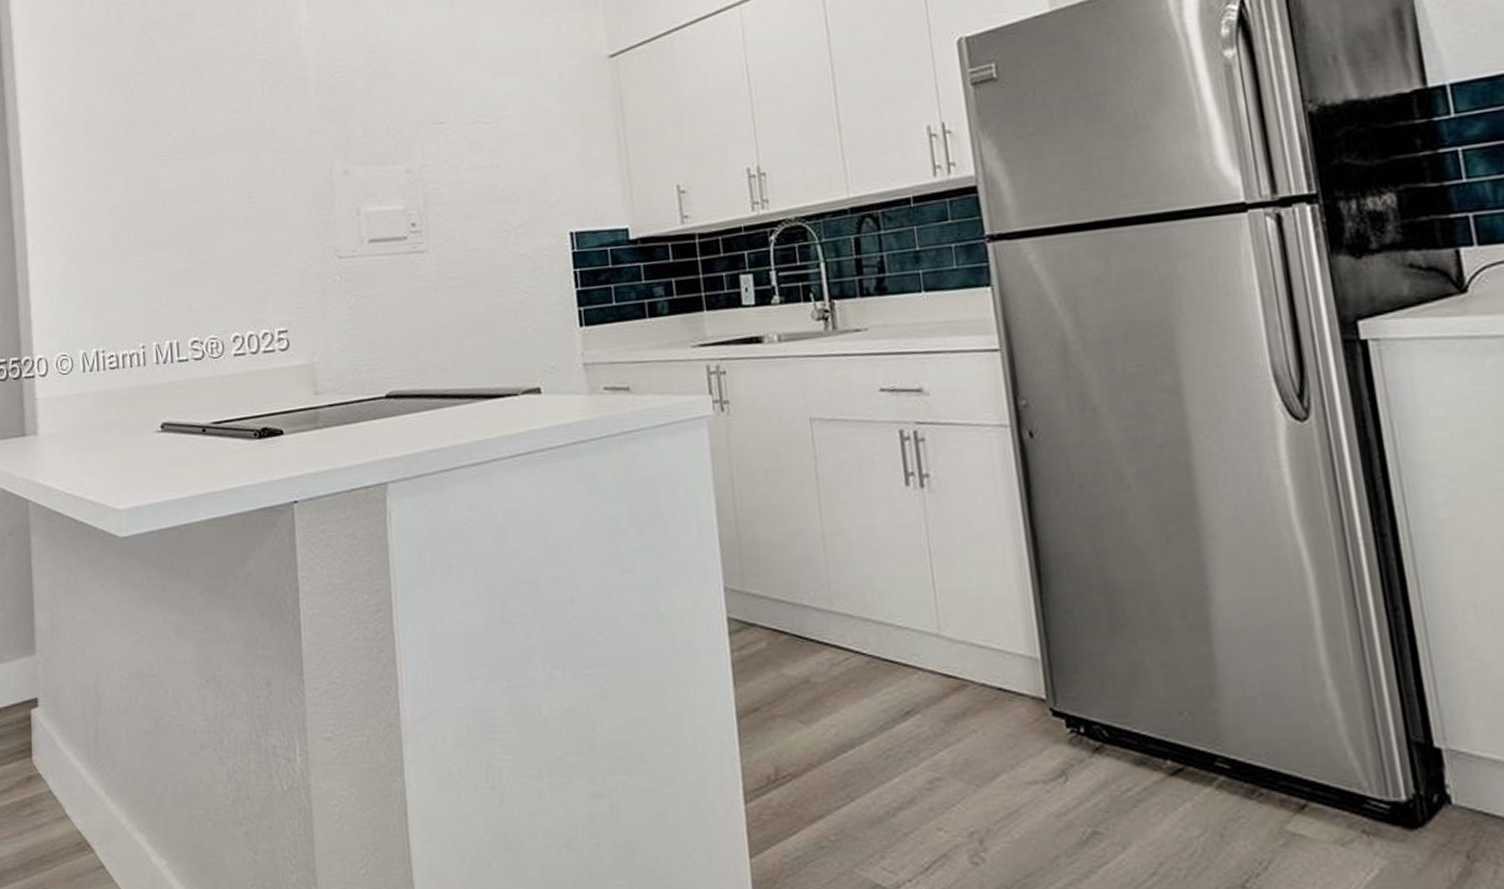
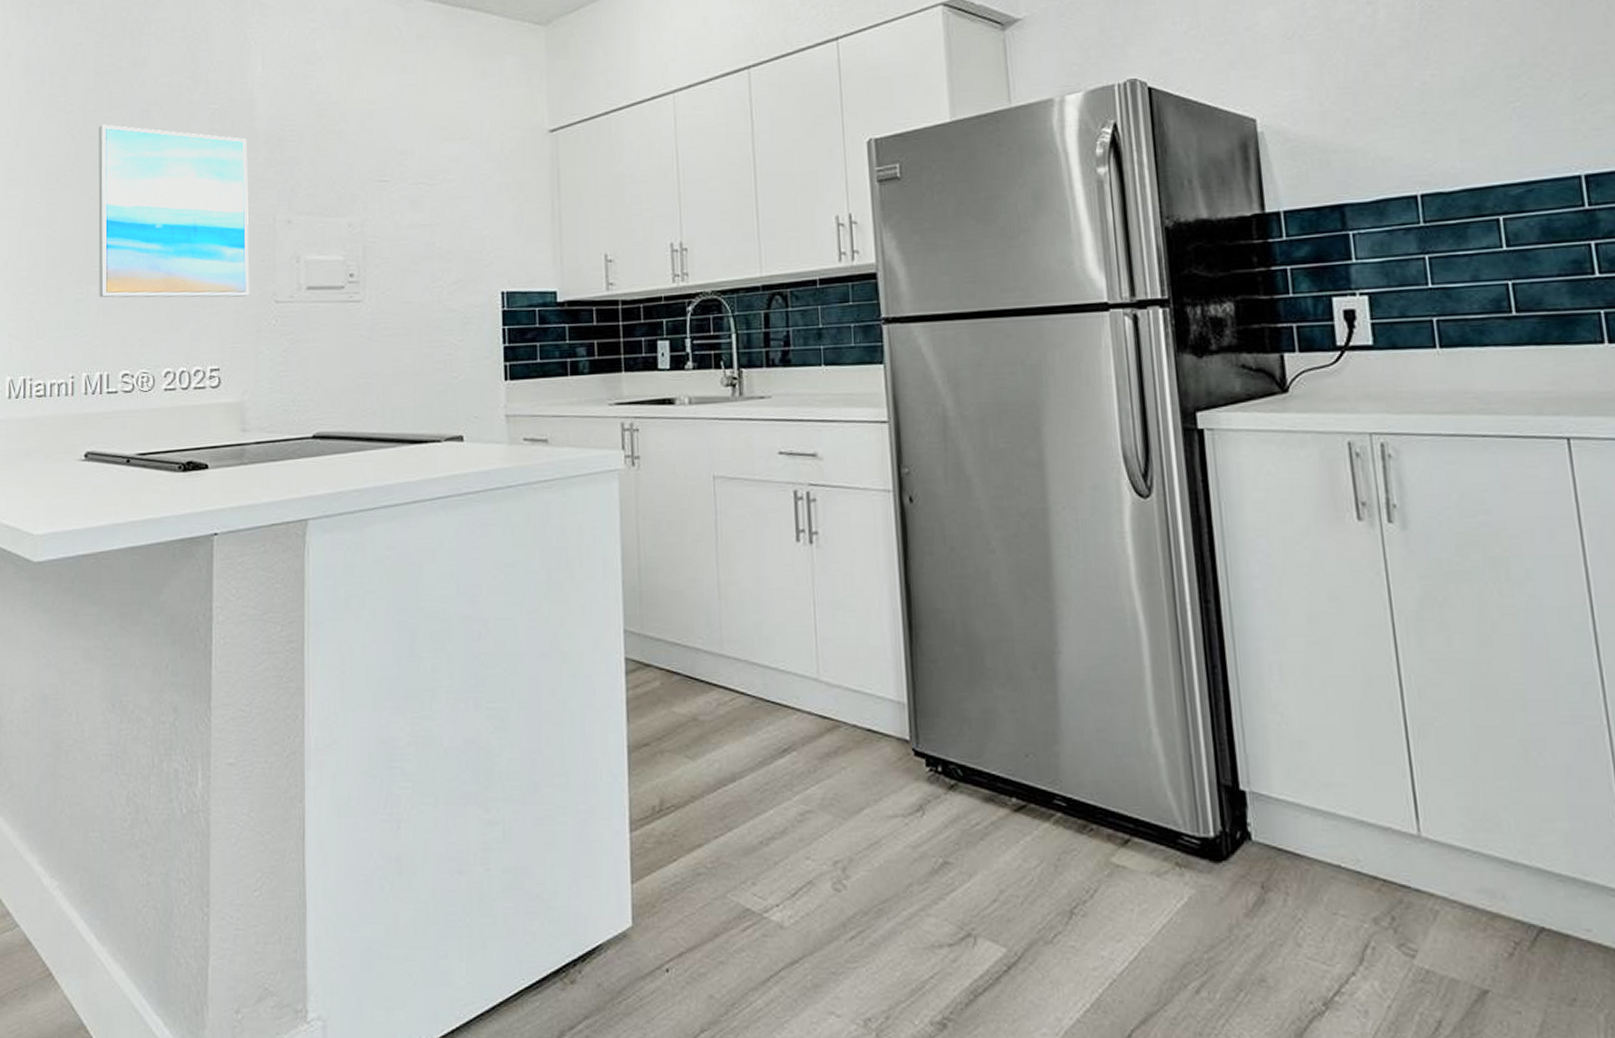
wall art: none [150,84,312,264] -> present [98,124,250,298]

